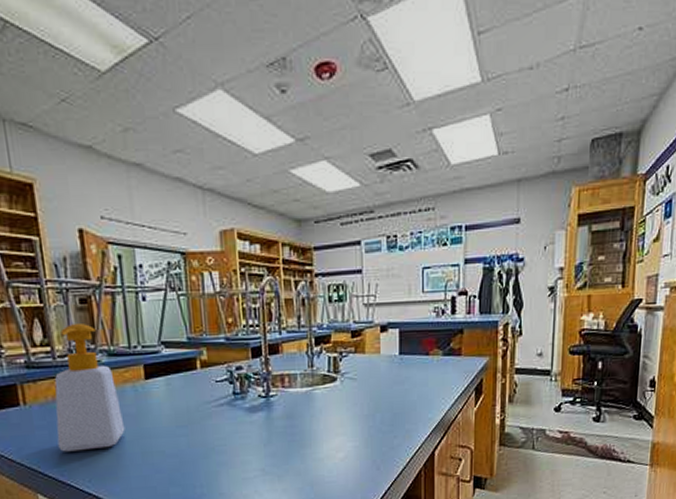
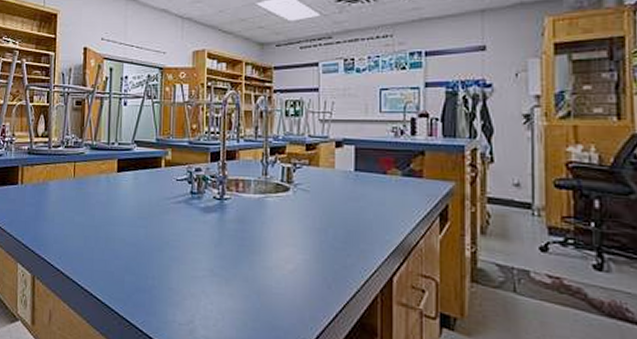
soap bottle: present [54,324,125,452] -> none [40,121,95,230]

